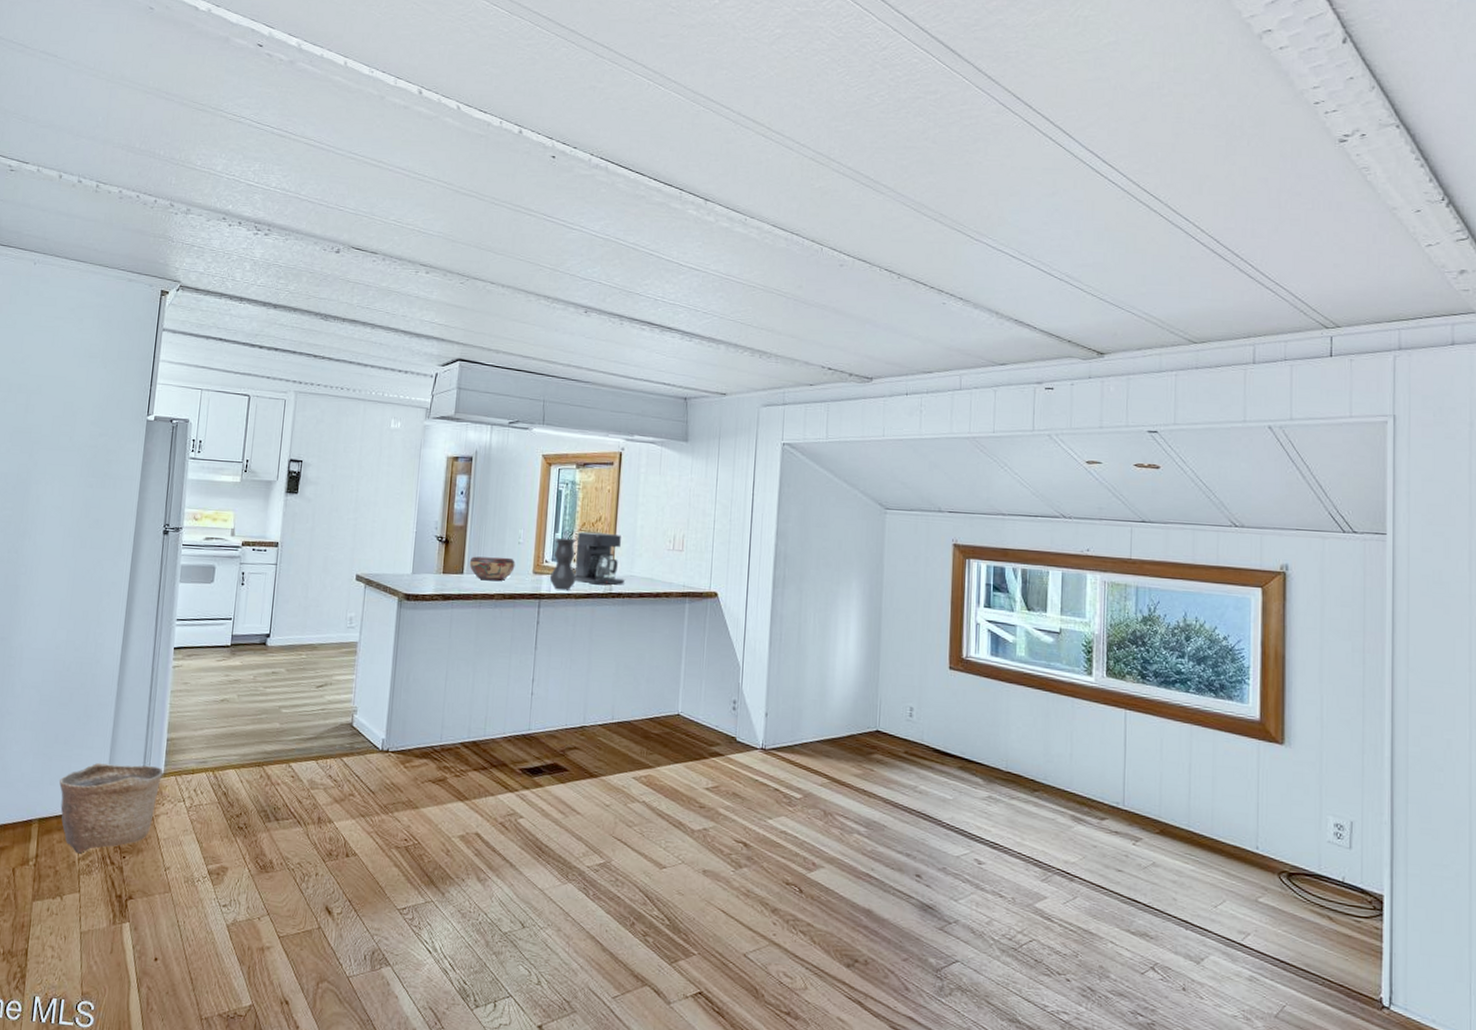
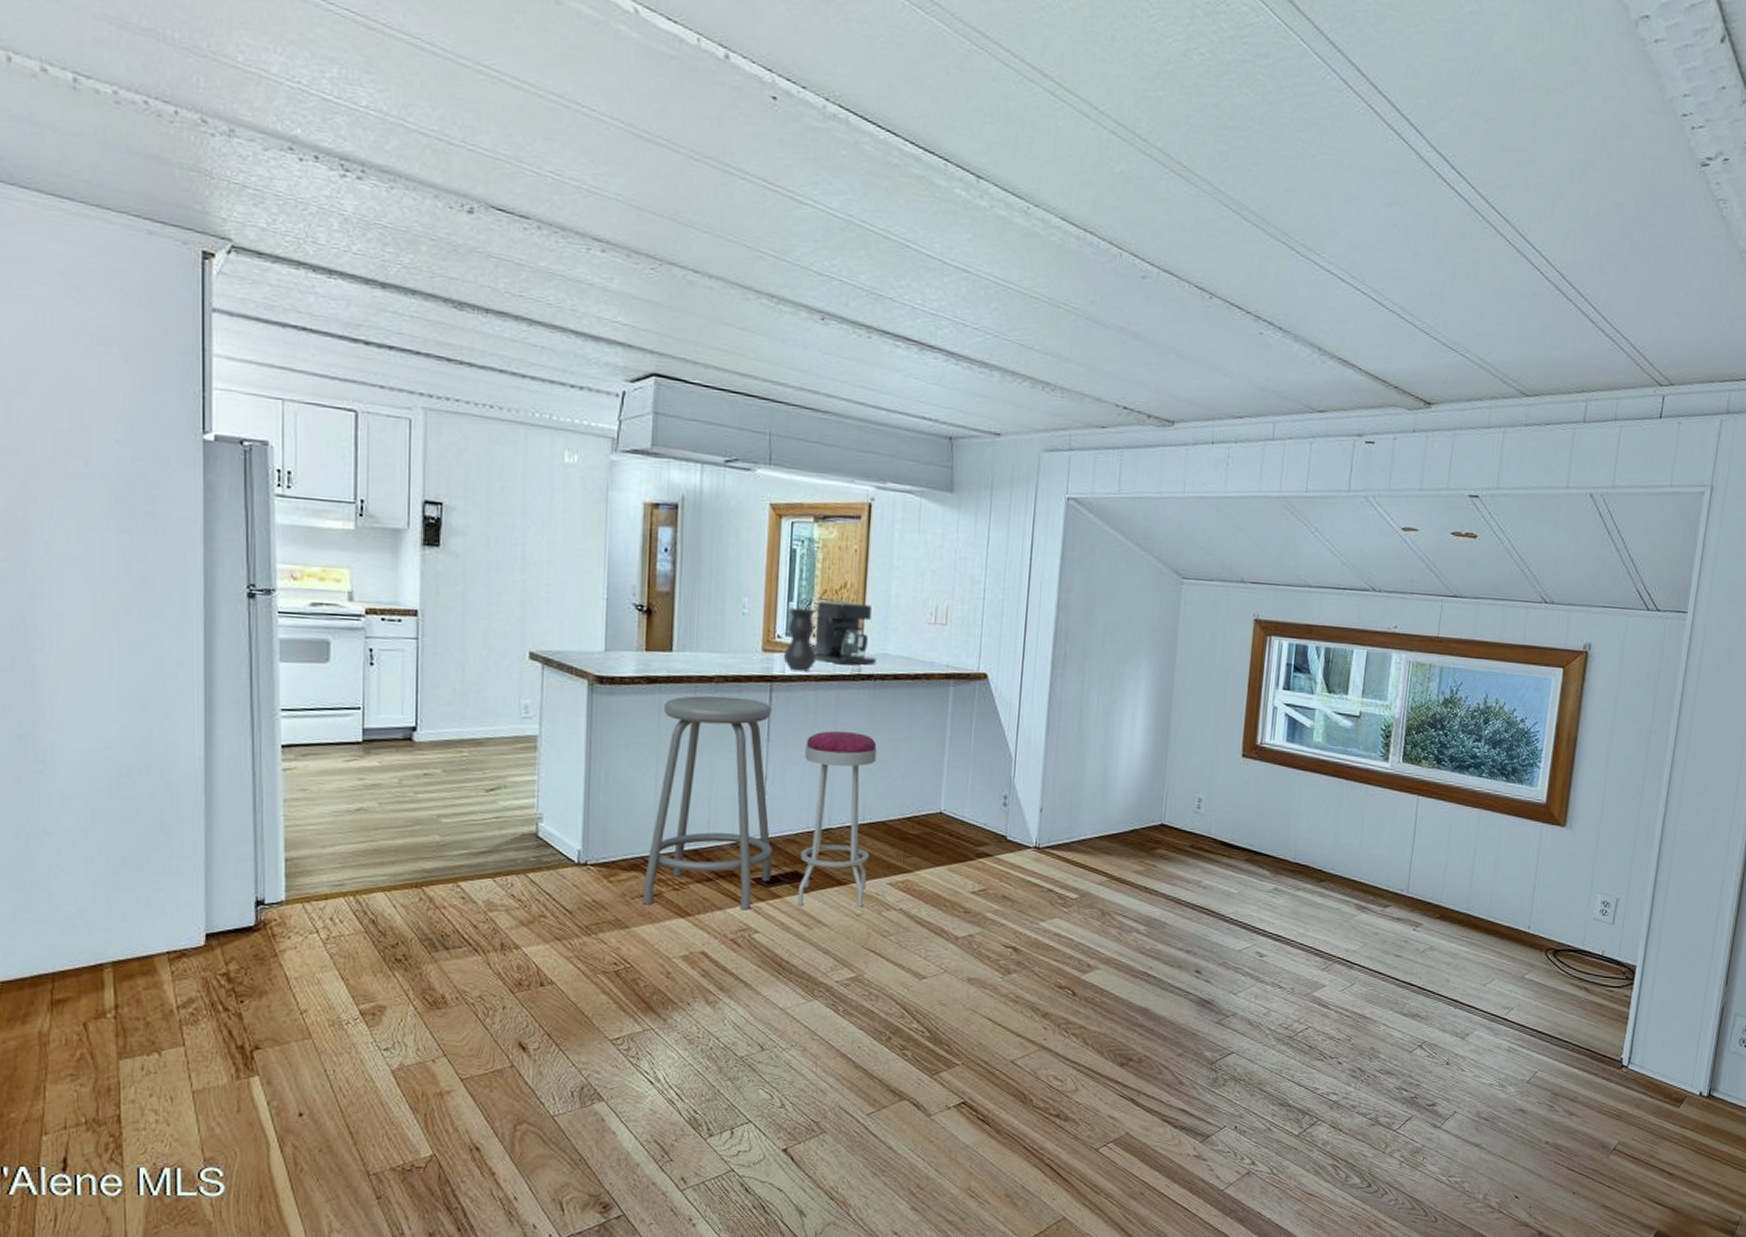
basket: present [59,762,164,854] -> none [136,890,285,1001]
bar stool: none [430,610,539,797] -> present [642,695,773,910]
decorative bowl: present [469,556,515,581] -> none [679,629,739,661]
bar stool: none [555,641,625,799] -> present [797,731,877,908]

